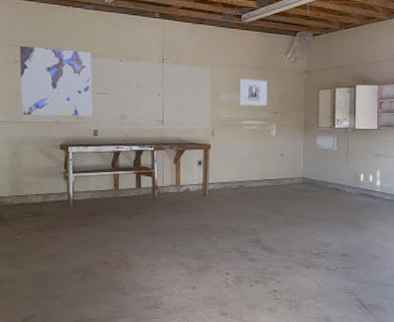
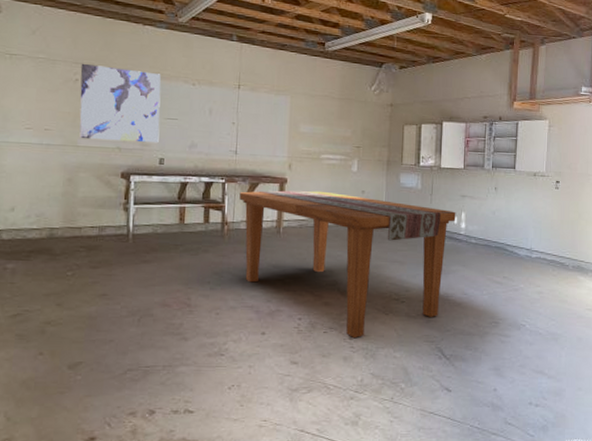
dining table: none [167,155,371,291] -> present [239,190,456,339]
wall art: present [239,78,269,107] -> none [319,109,351,141]

